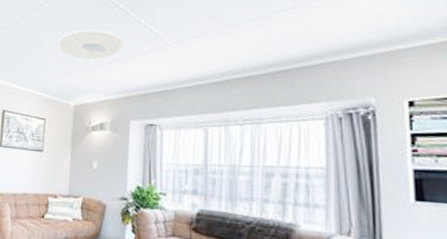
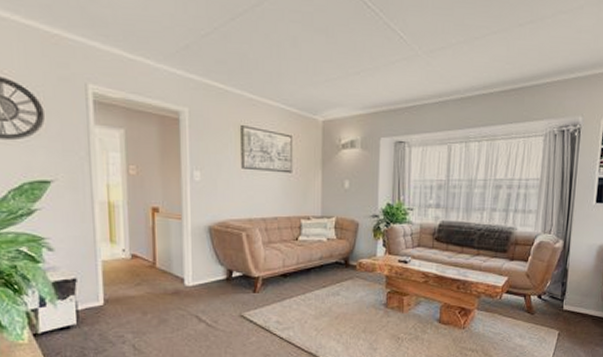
ceiling light: present [58,28,124,59] -> none [300,29,373,67]

